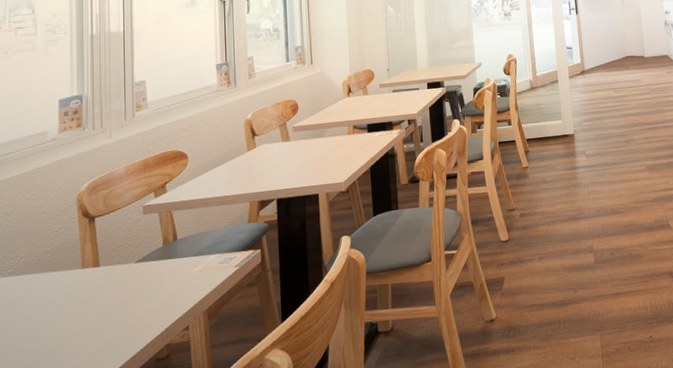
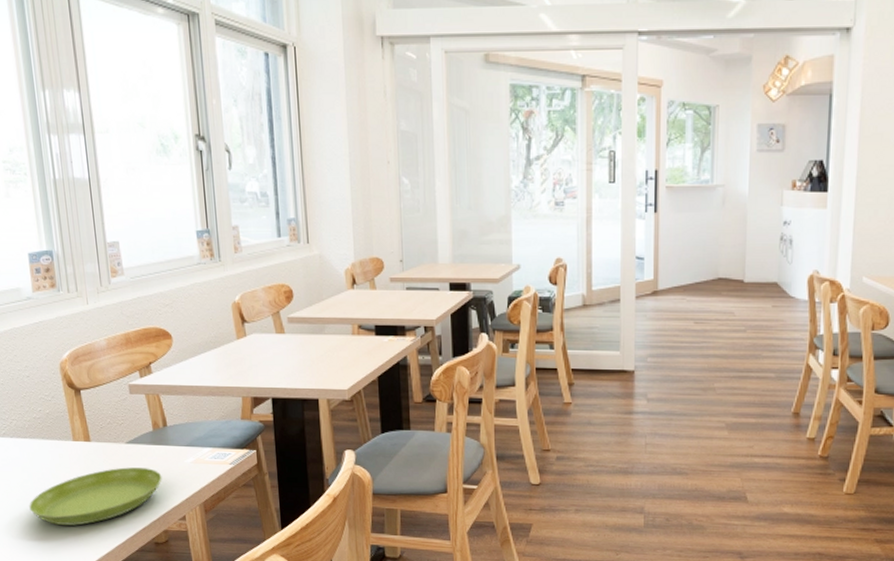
saucer: none [27,283,168,359] -> present [29,467,162,526]

